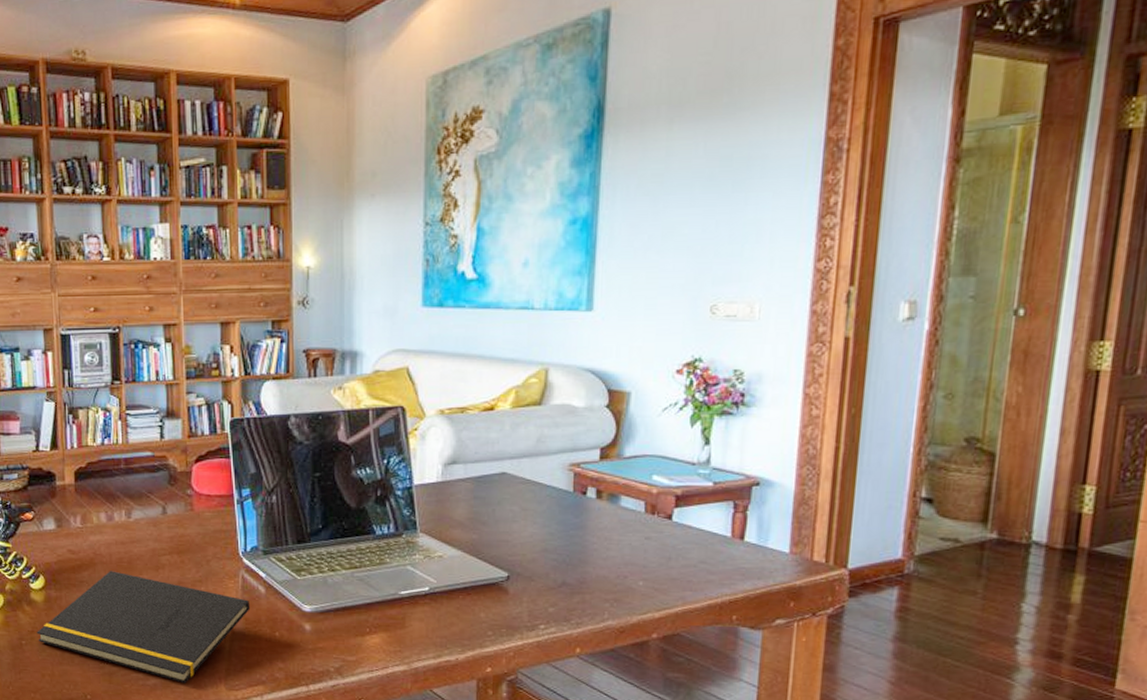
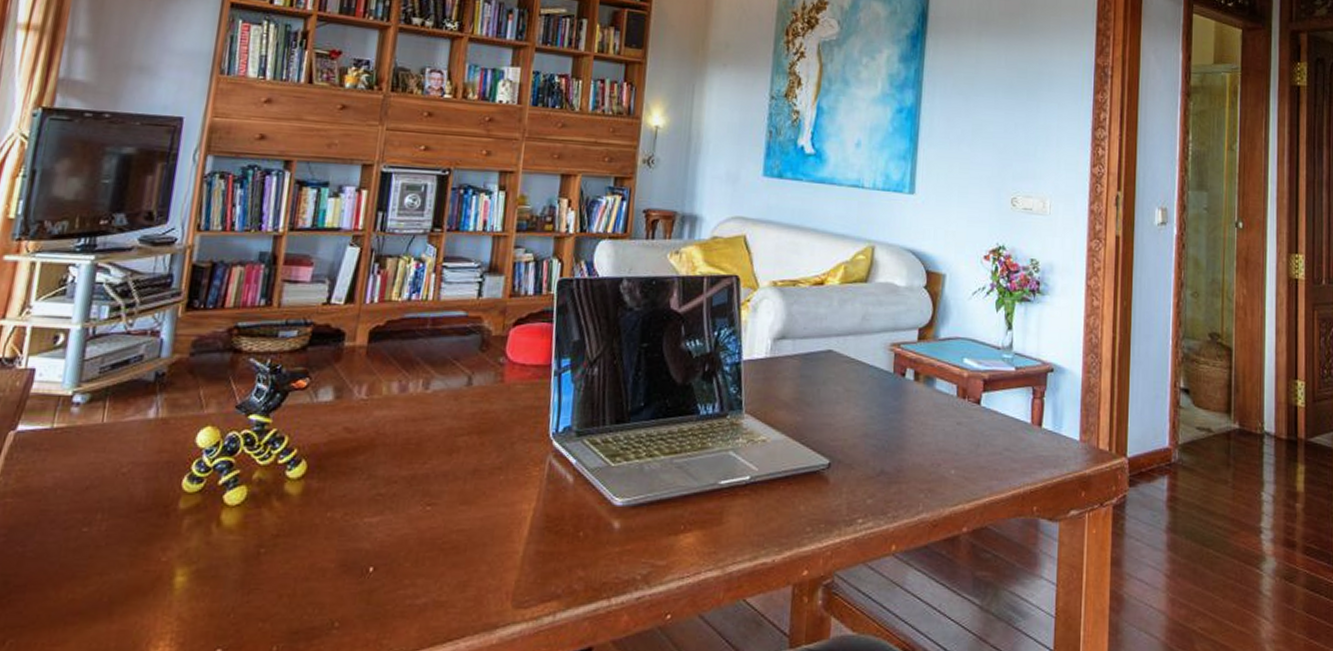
notepad: present [37,571,251,683] -> none [282,455,555,601]

